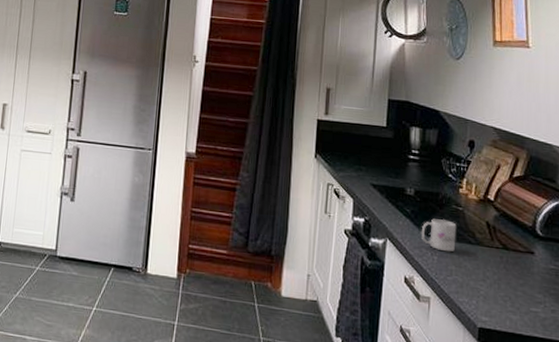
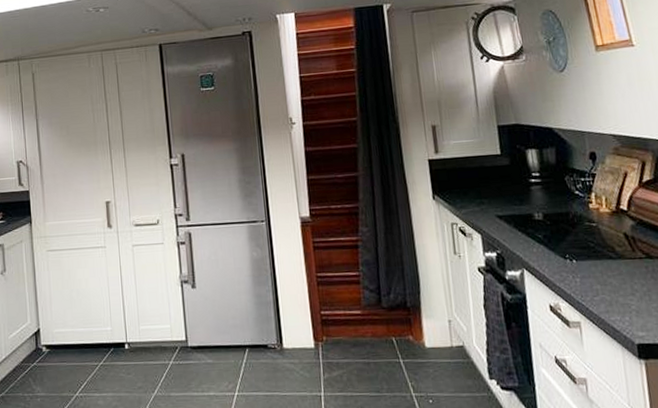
mug: present [422,219,457,252] -> none [558,239,597,272]

